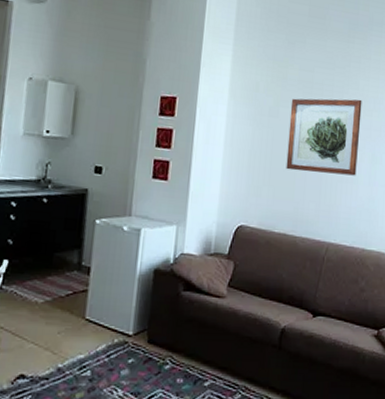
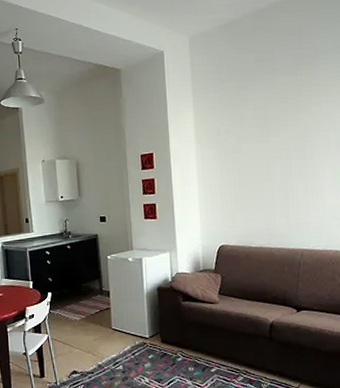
wall art: present [286,98,362,176] -> none [250,122,321,195]

